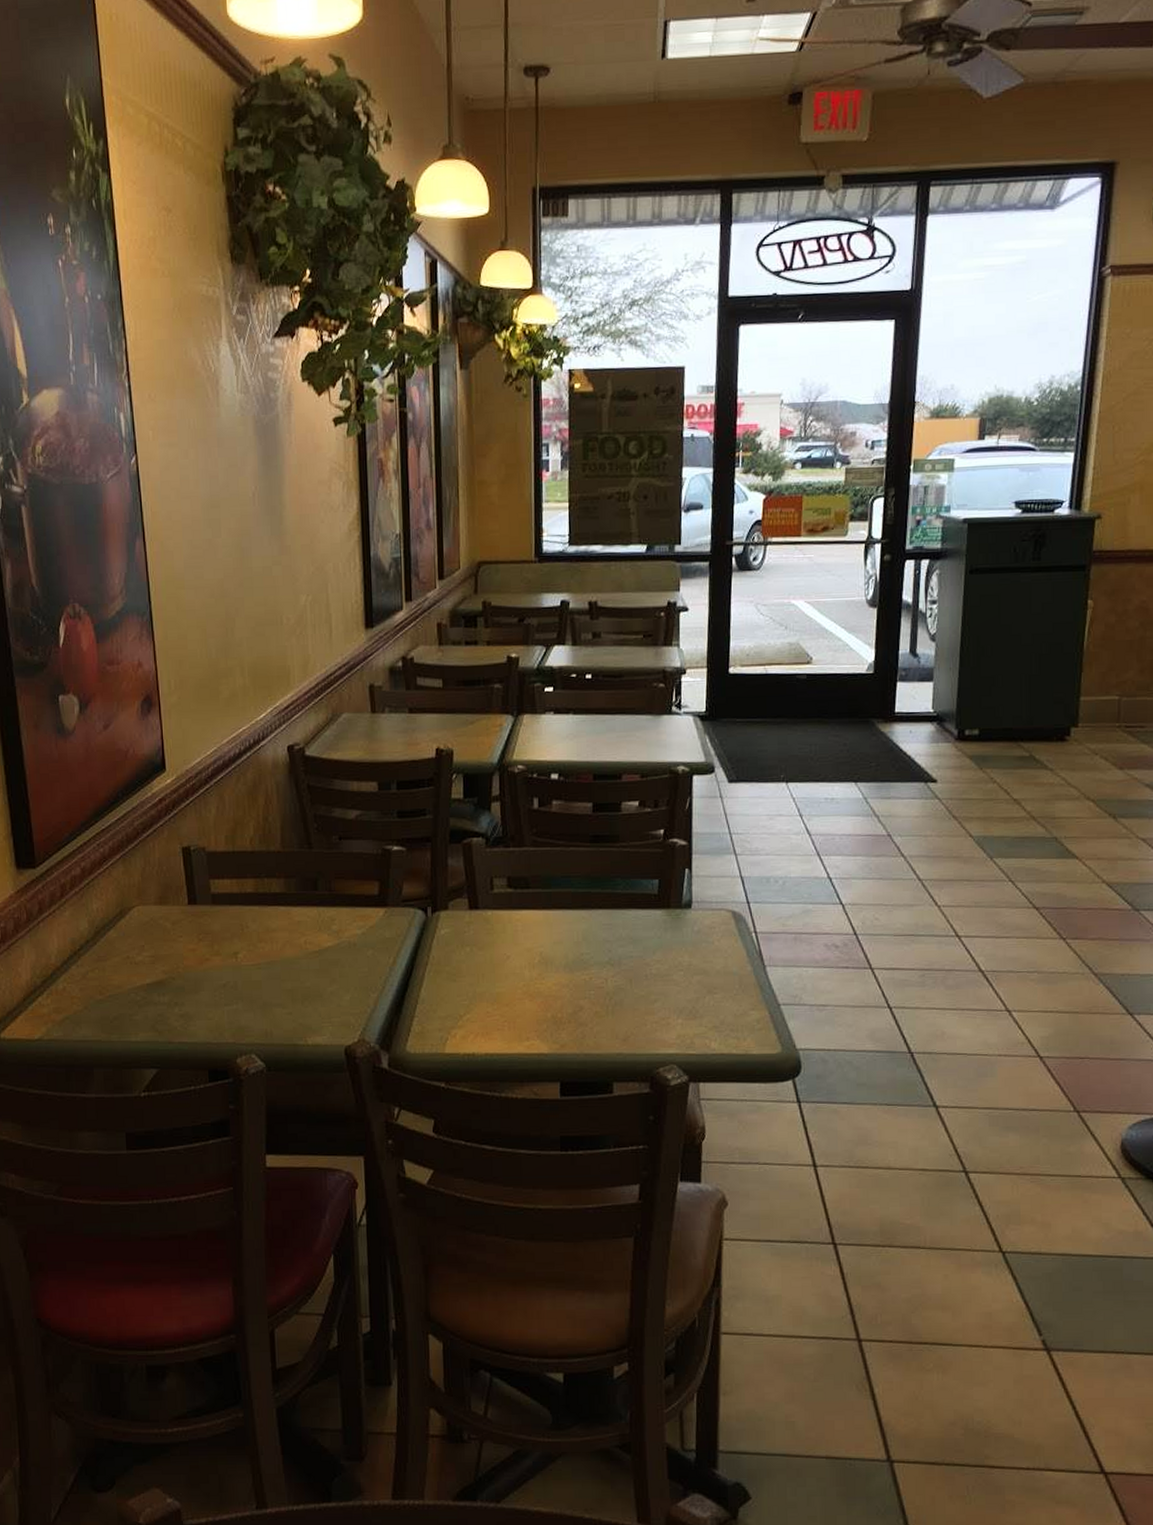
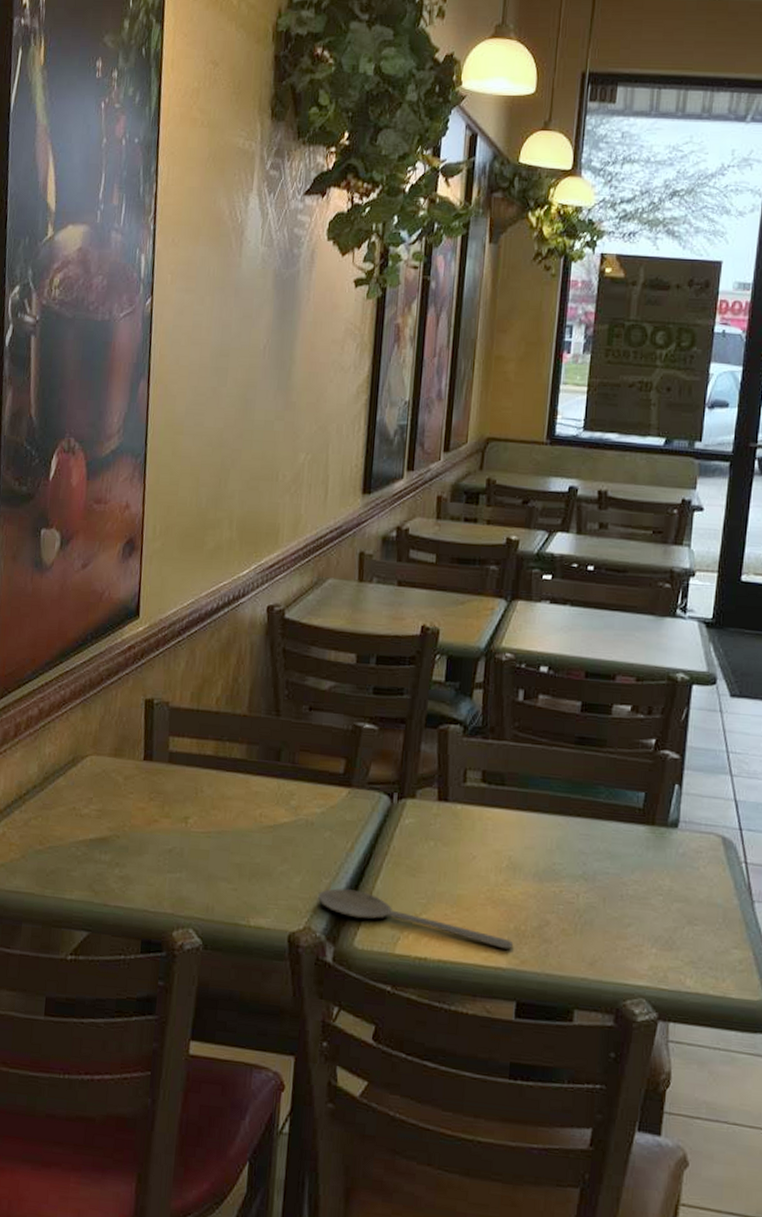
wooden spoon: none [368,1000,553,1037] -> present [318,888,514,950]

